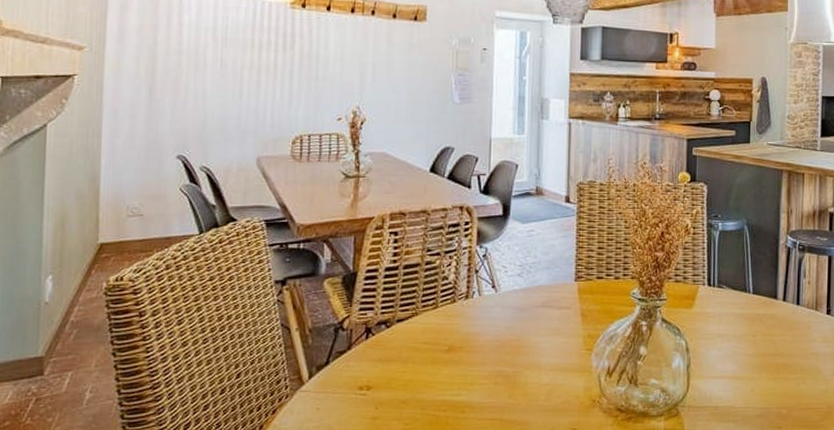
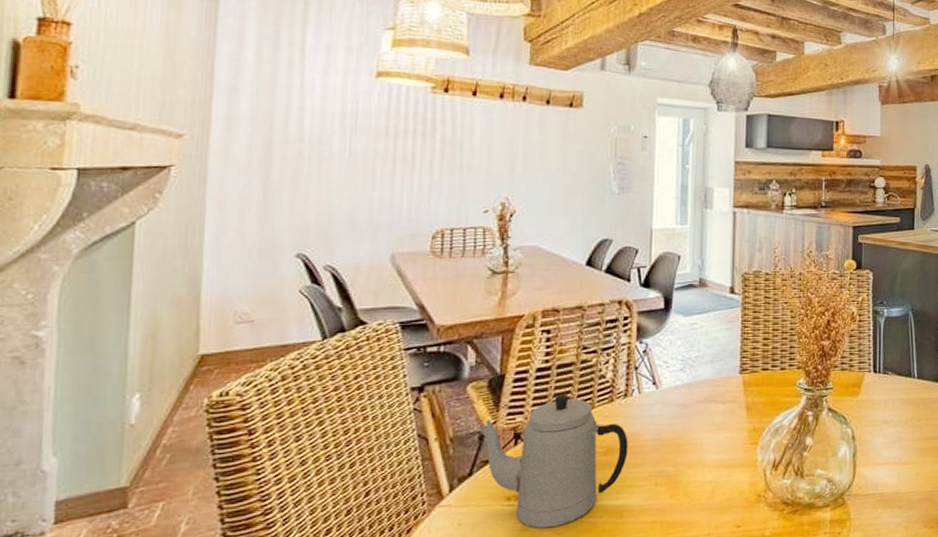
teapot: none [334,292,470,417] -> present [478,393,628,528]

